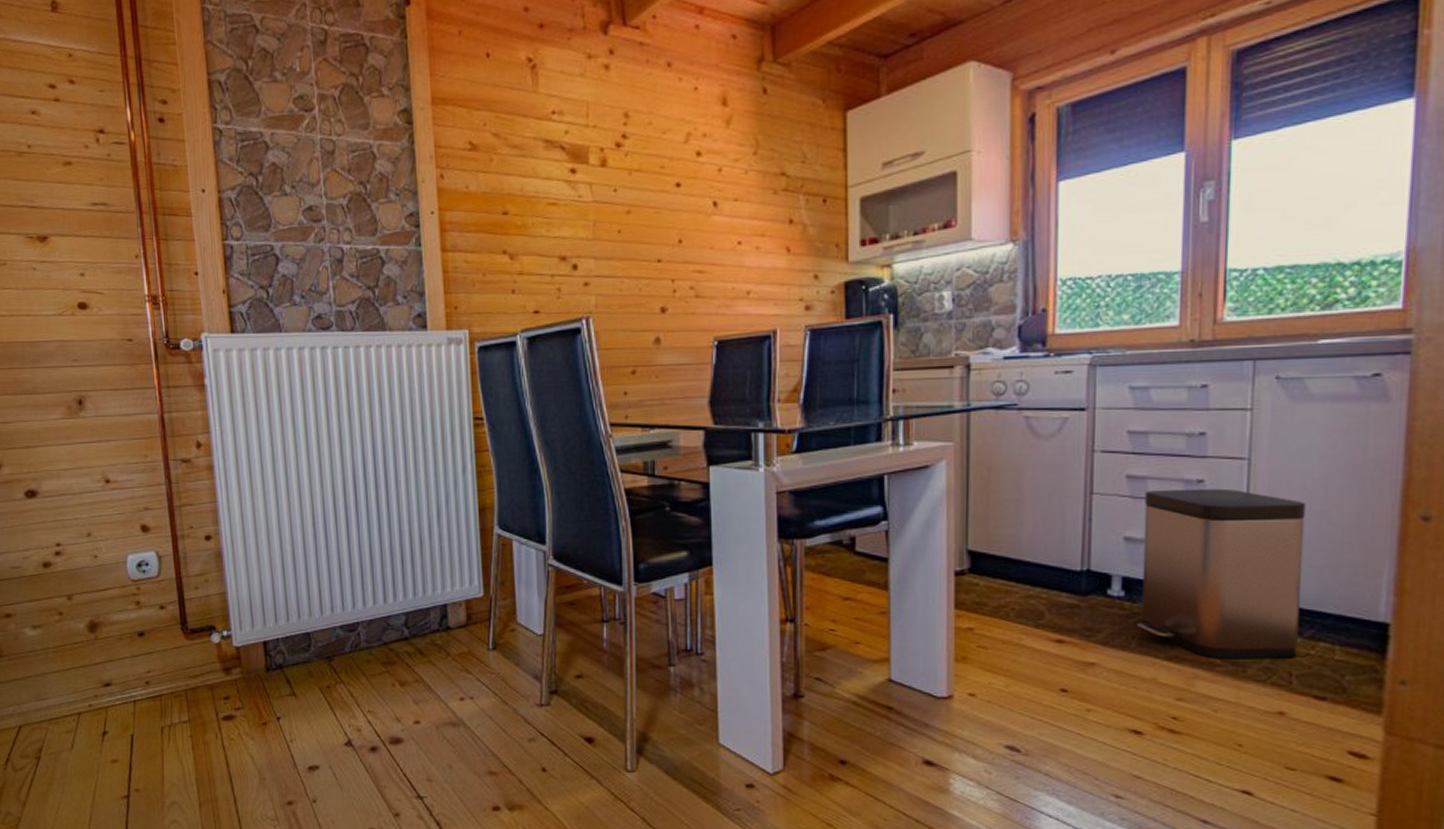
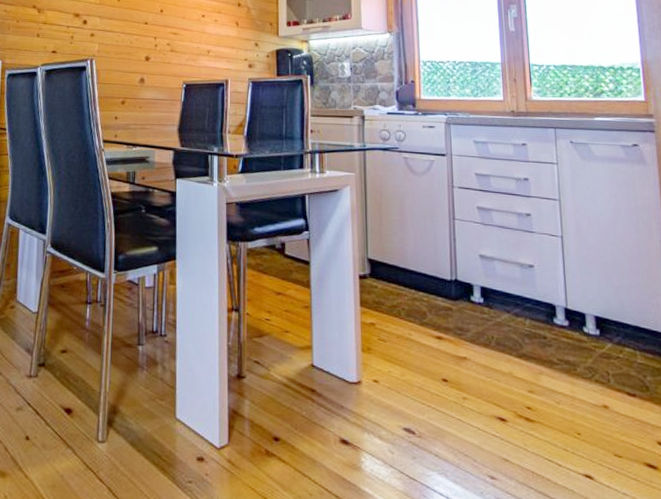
pedal bin: present [1136,488,1306,660] -> none [491,220,611,360]

